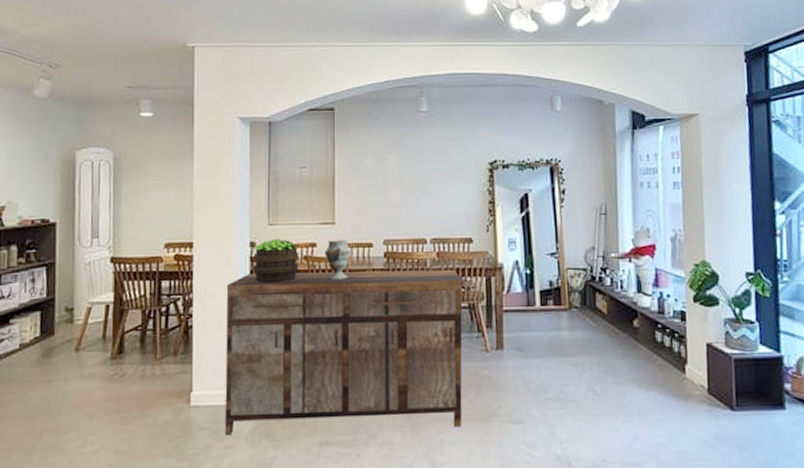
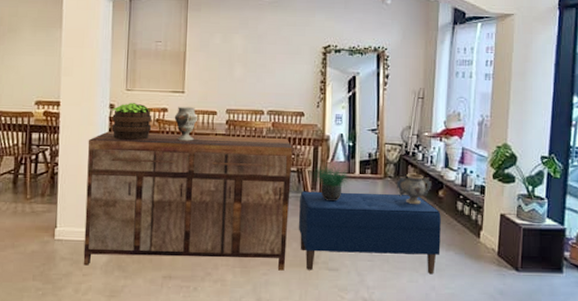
bench: none [473,327,642,425] -> present [298,191,441,273]
potted plant: none [488,292,529,341] -> present [314,159,349,202]
decorative urn: none [583,301,626,339] -> present [396,173,433,205]

